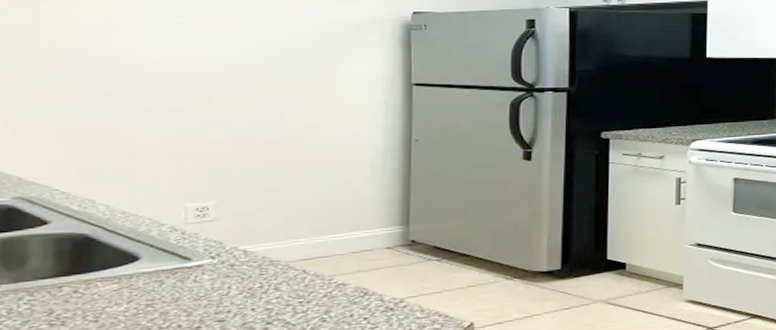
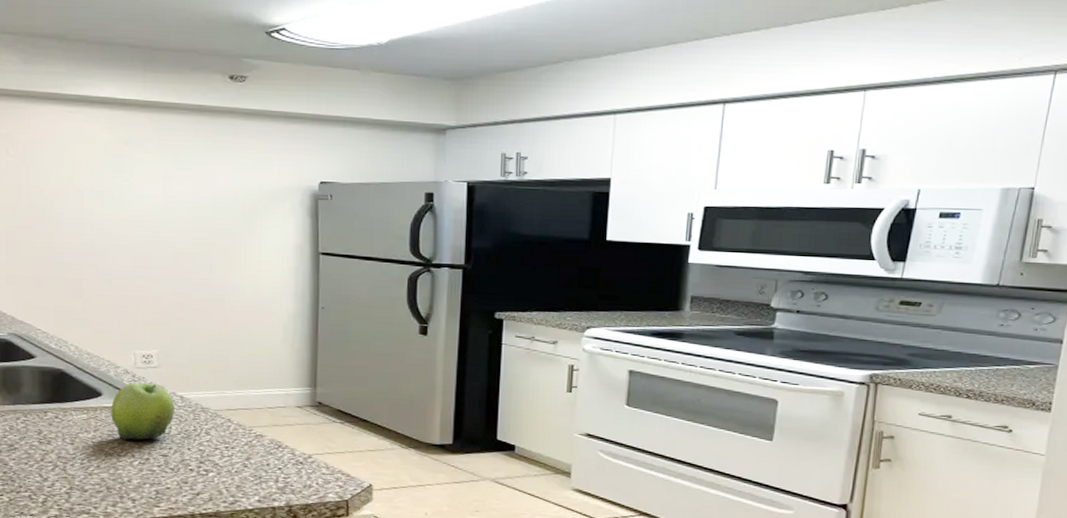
fruit: none [151,239,236,310] -> present [111,382,174,441]

